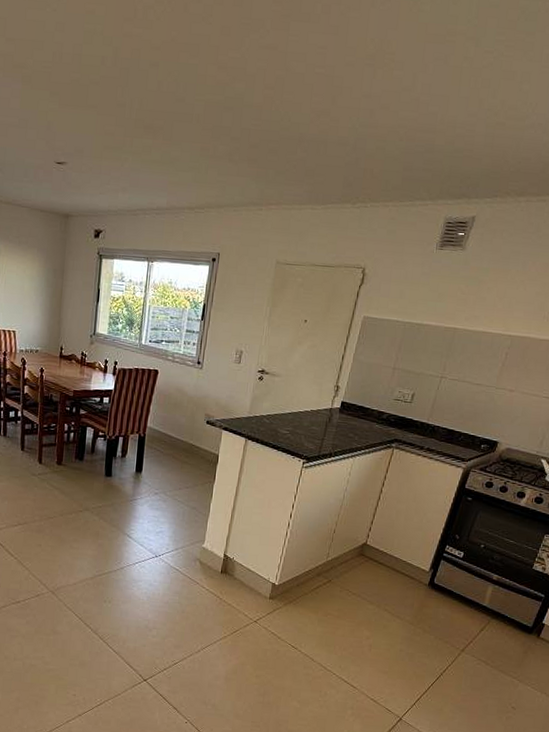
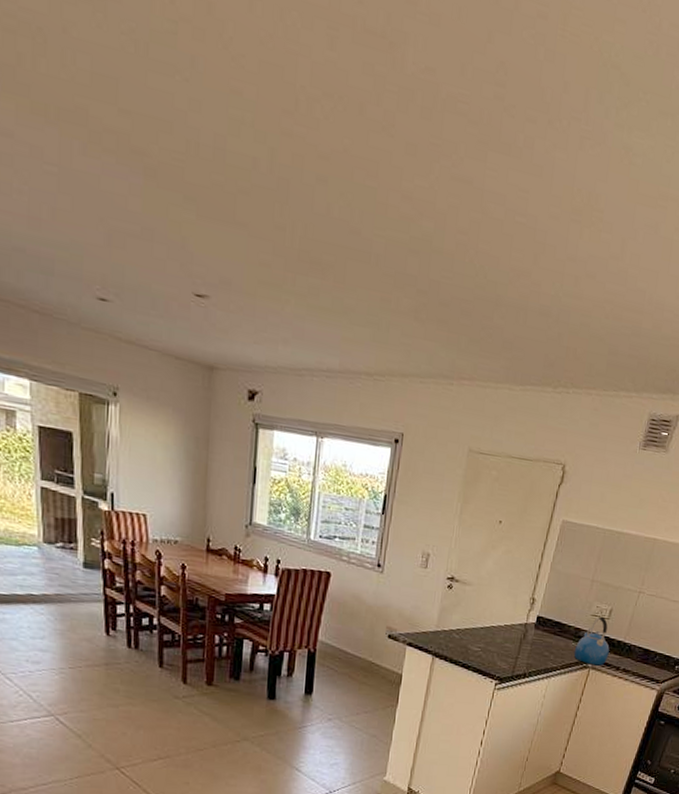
kettle: none [377,401,413,446] -> present [573,617,610,666]

